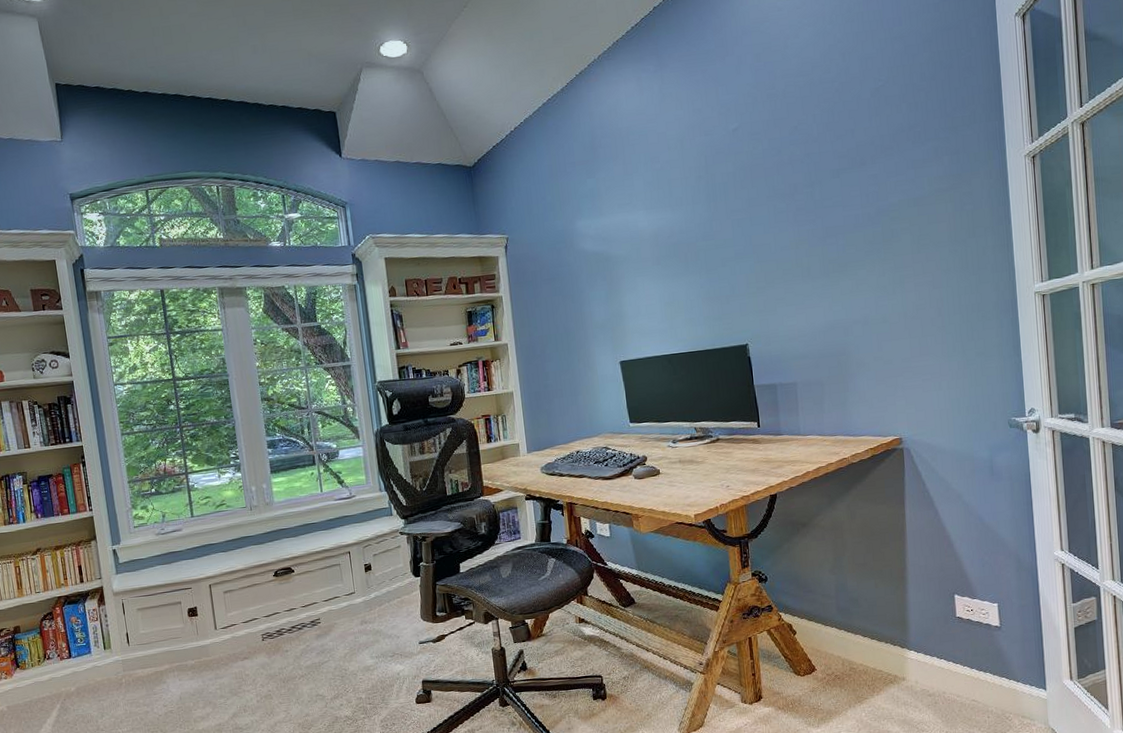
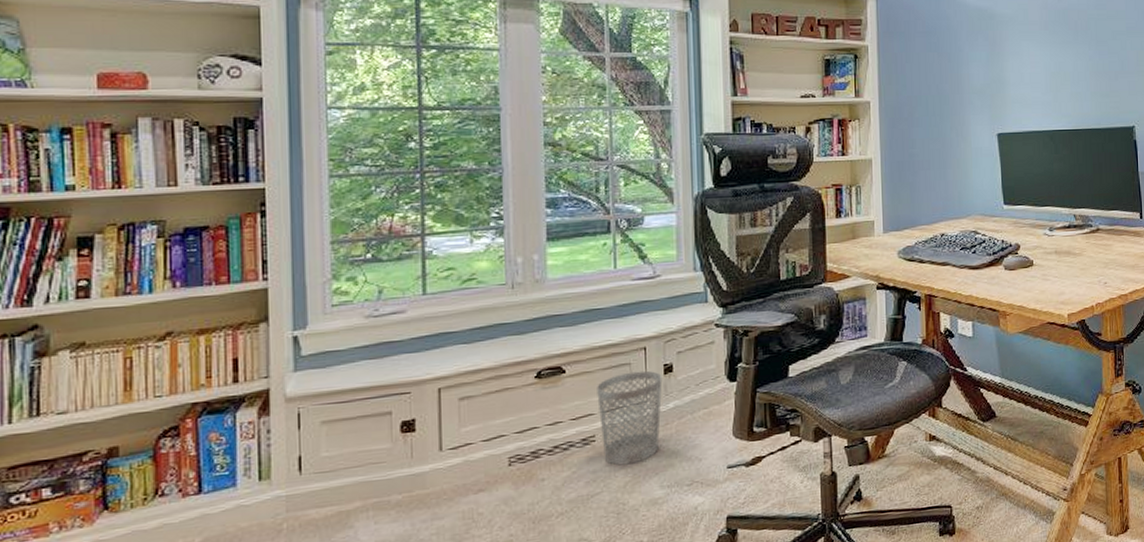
wastebasket: none [317,569,367,641] -> present [597,370,663,466]

